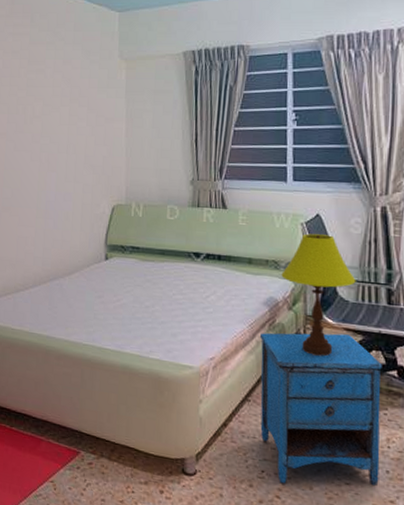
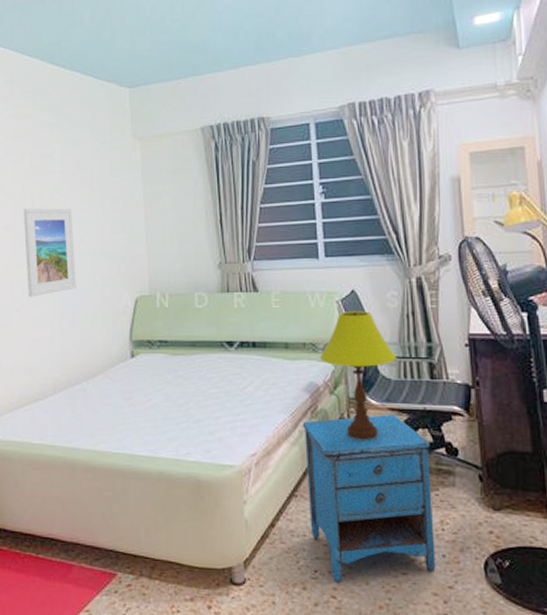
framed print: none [16,118,60,199] -> present [23,208,76,297]

